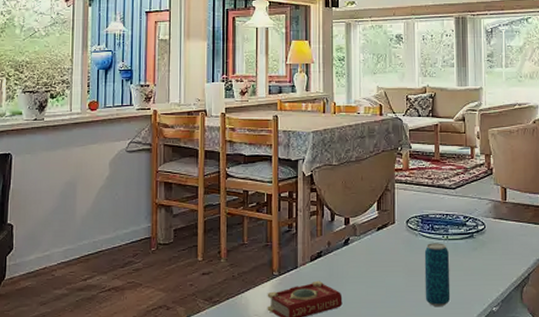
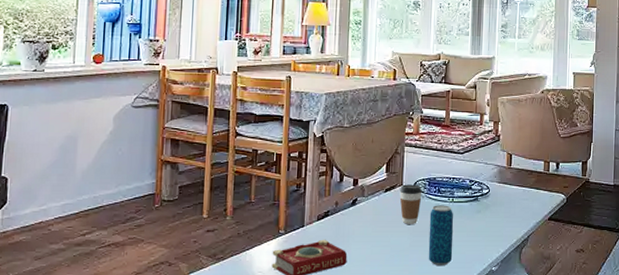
coffee cup: none [392,222,415,264] -> present [399,184,422,224]

